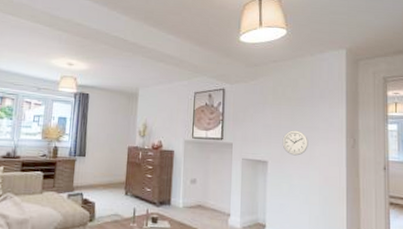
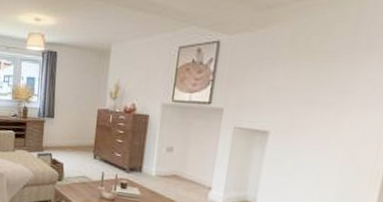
wall clock: present [282,130,308,156] -> none [293,94,335,127]

